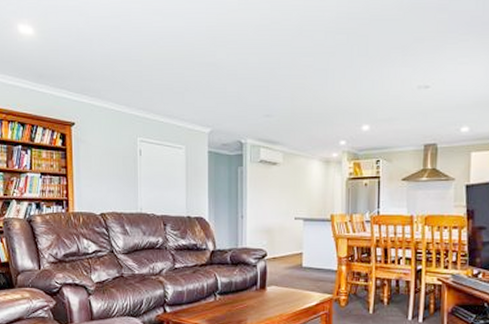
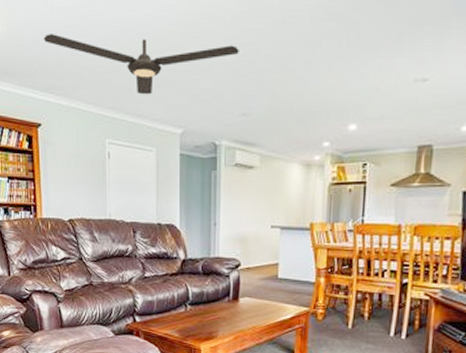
ceiling fan: none [78,41,262,97] -> present [43,34,239,95]

